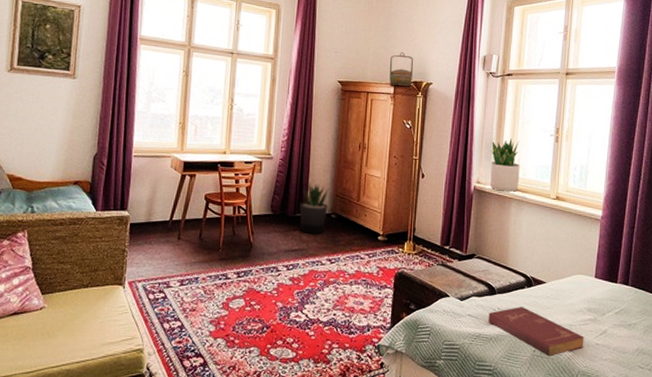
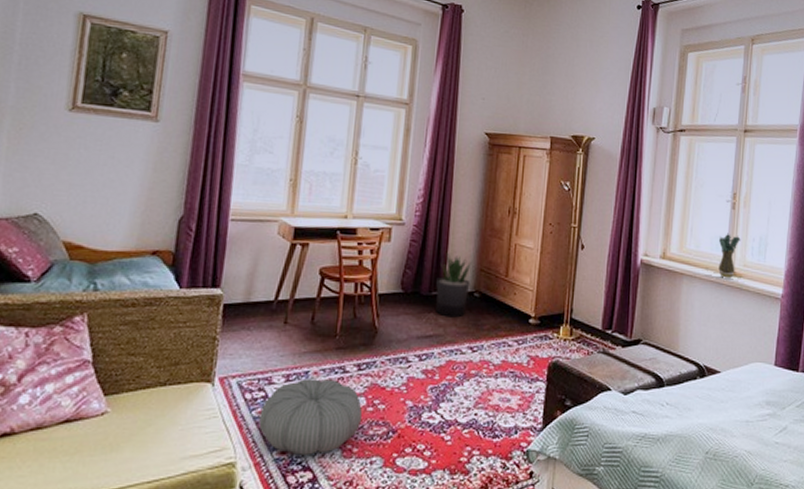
pouf: none [160,283,242,345] -> present [258,379,363,455]
decorative basket: present [389,52,413,88] -> none [545,101,573,144]
book: present [488,306,584,357] -> none [655,400,762,459]
planter: present [489,139,520,192] -> none [658,204,693,266]
vase: none [543,163,564,202] -> present [718,233,741,279]

